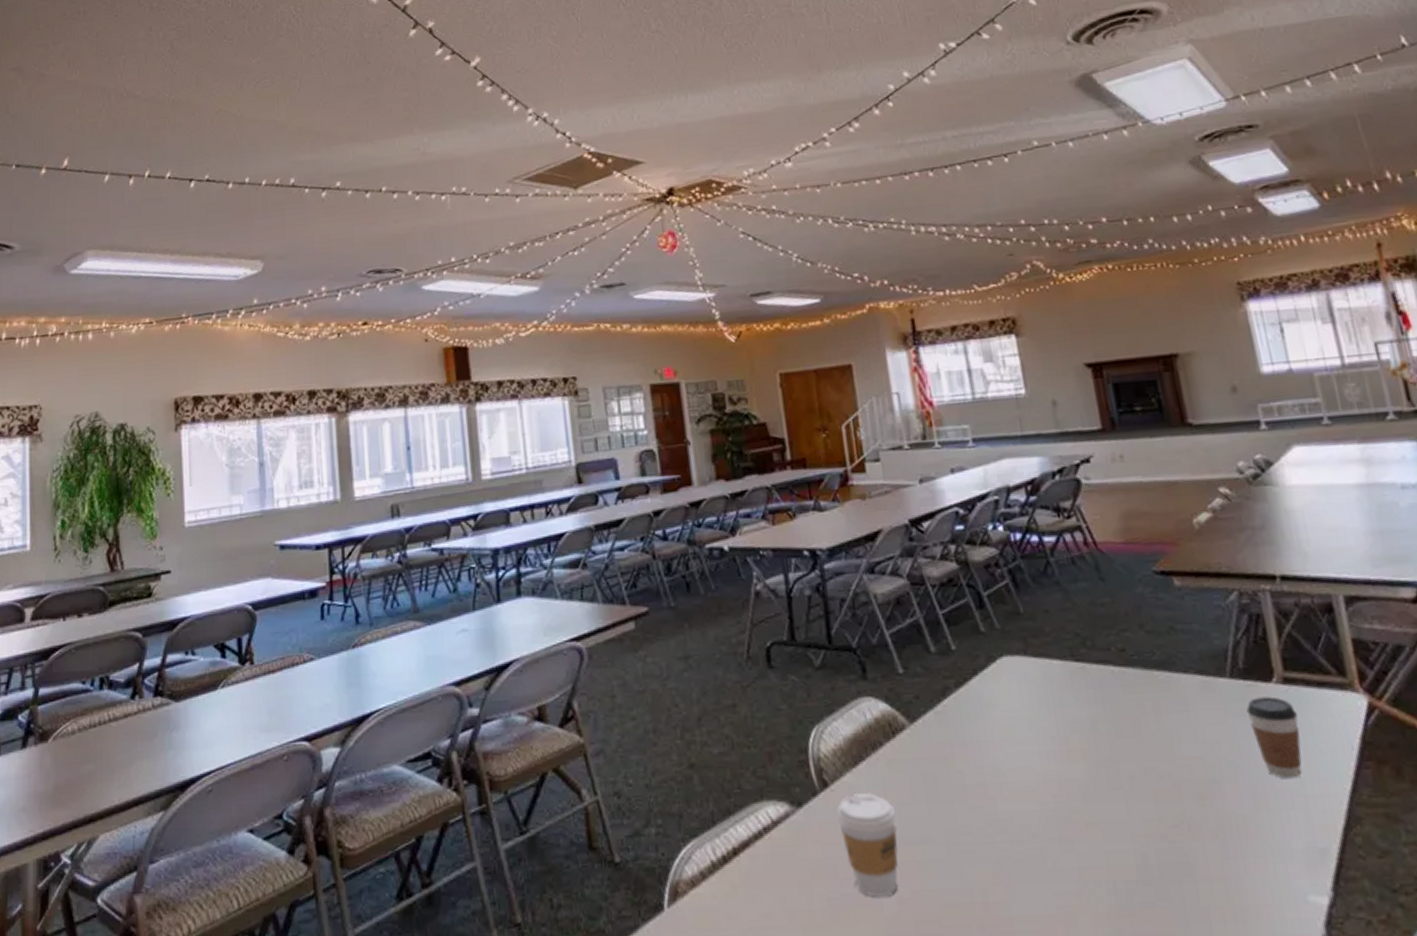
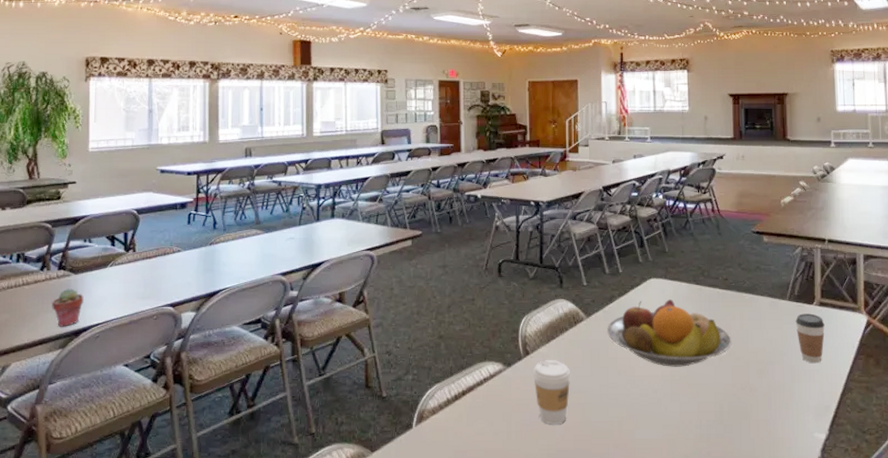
potted succulent: none [148,722,189,779] -> present [52,288,84,327]
fruit bowl: none [943,686,1148,796] -> present [607,299,732,367]

